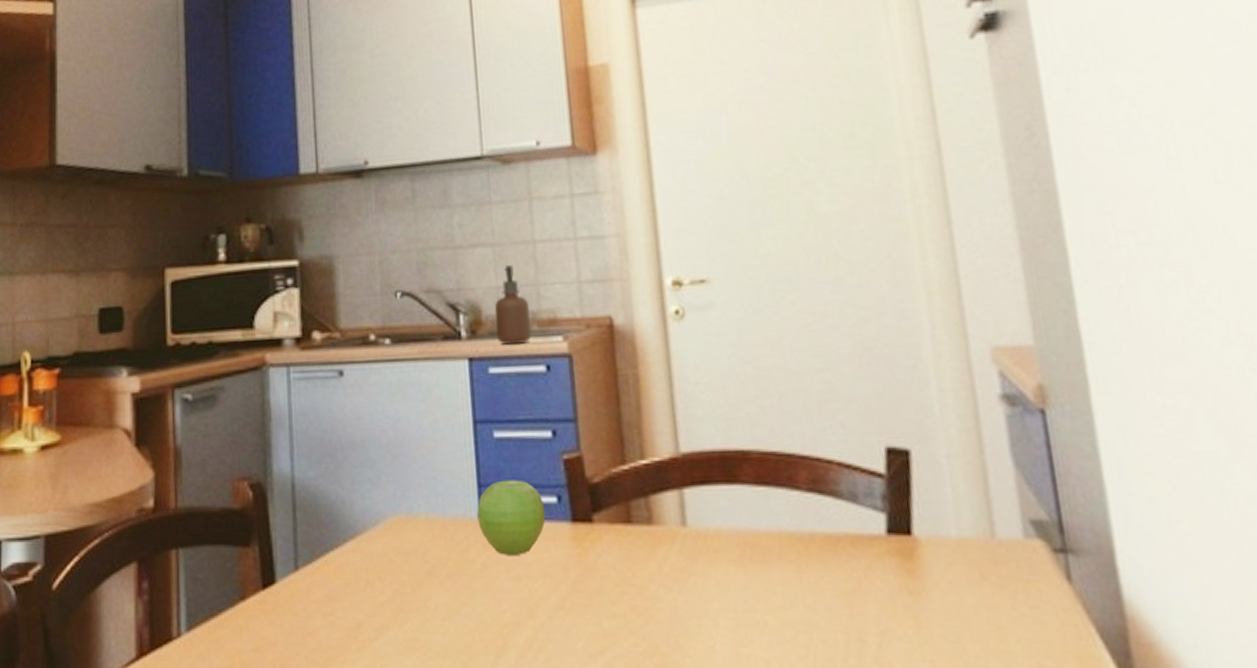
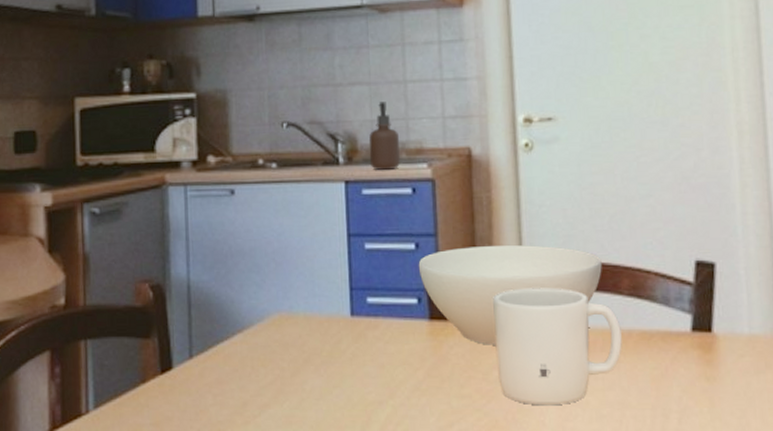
fruit: present [476,479,546,555] -> none [348,284,407,347]
bowl: none [556,431,774,553] -> present [418,245,602,345]
mug: none [645,482,804,627] -> present [493,287,622,406]

